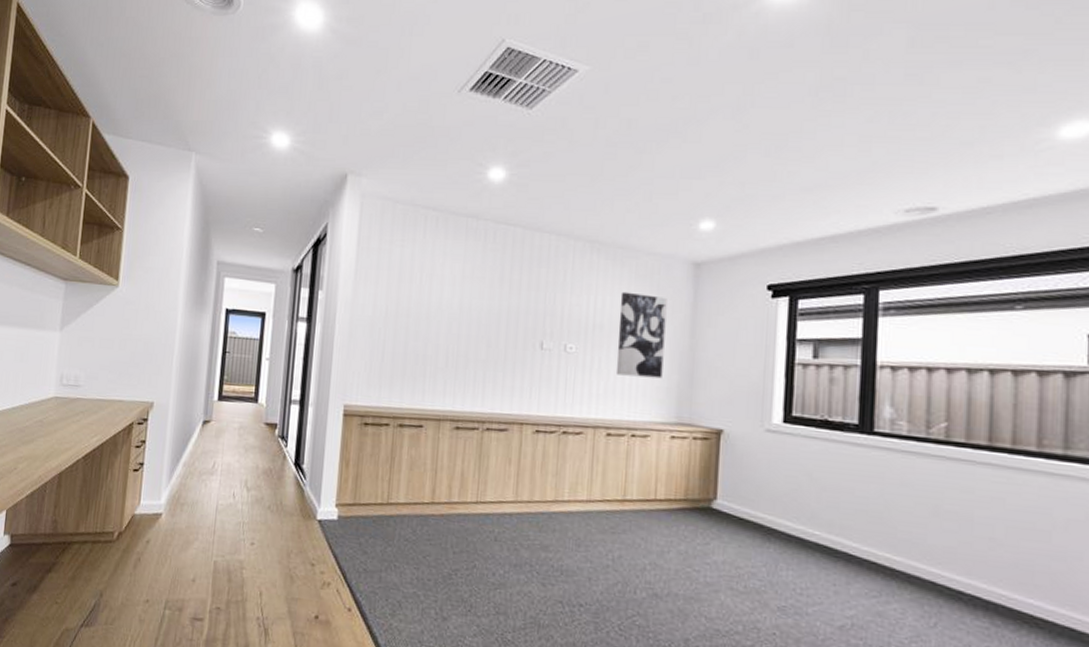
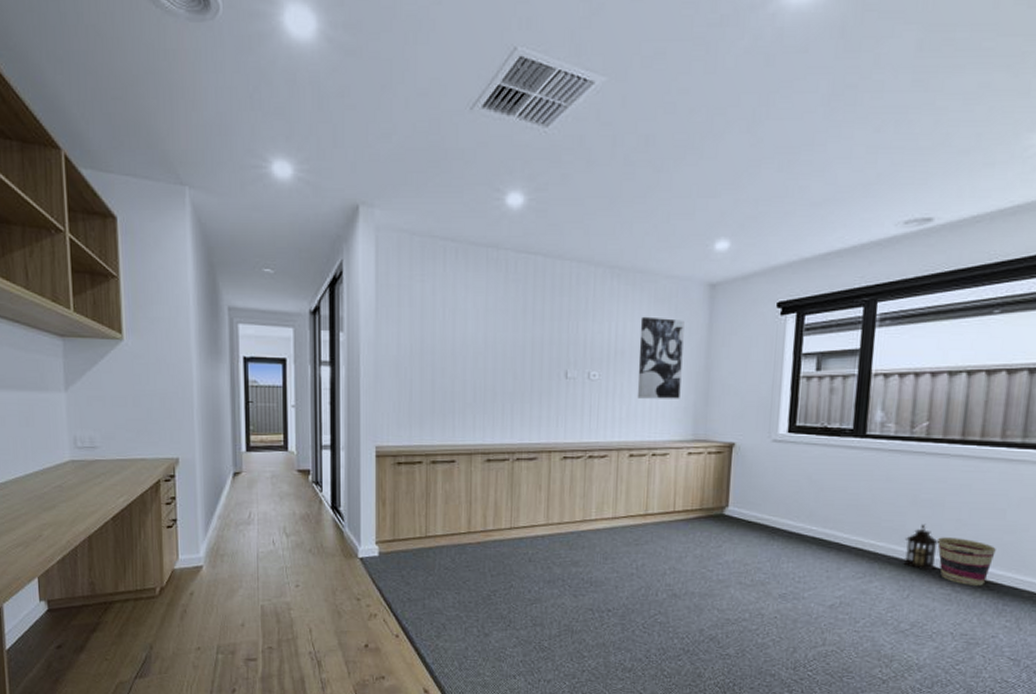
lantern: none [927,539,970,597] -> present [903,524,939,571]
basket: none [968,557,1043,622] -> present [937,537,996,586]

